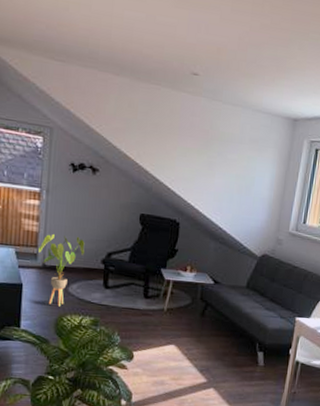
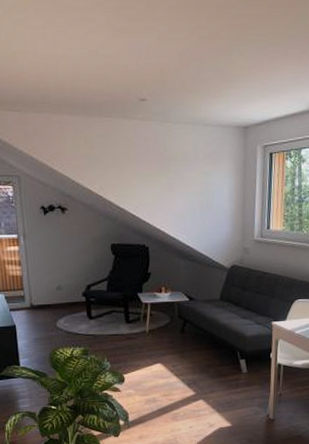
house plant: present [38,233,85,307] -> none [24,274,66,342]

